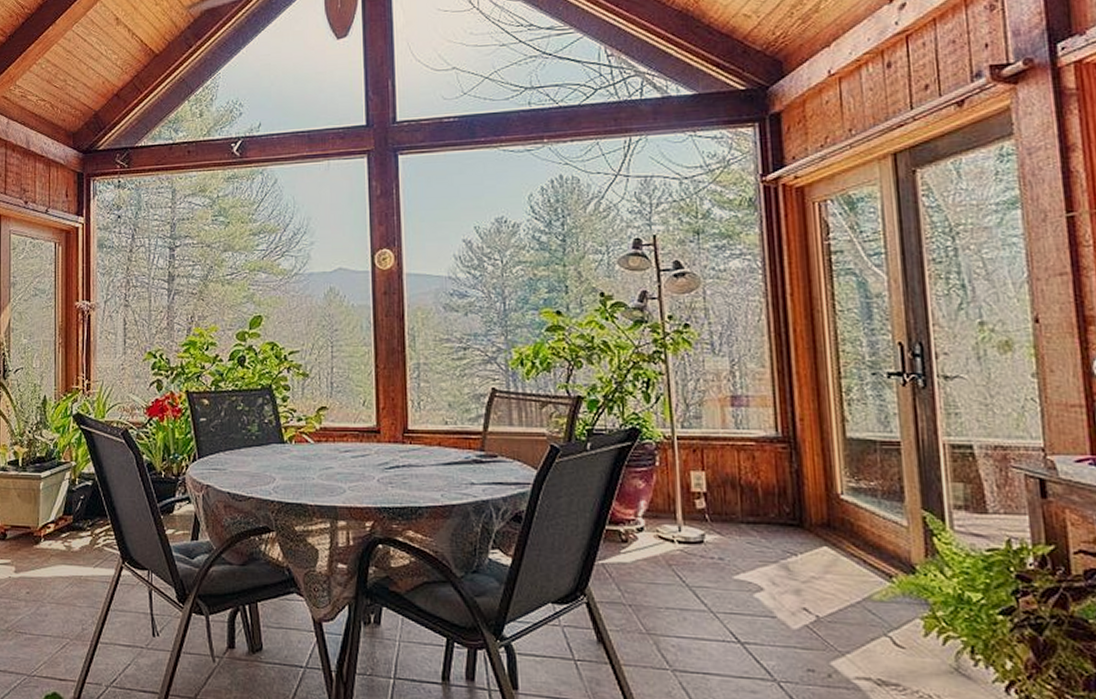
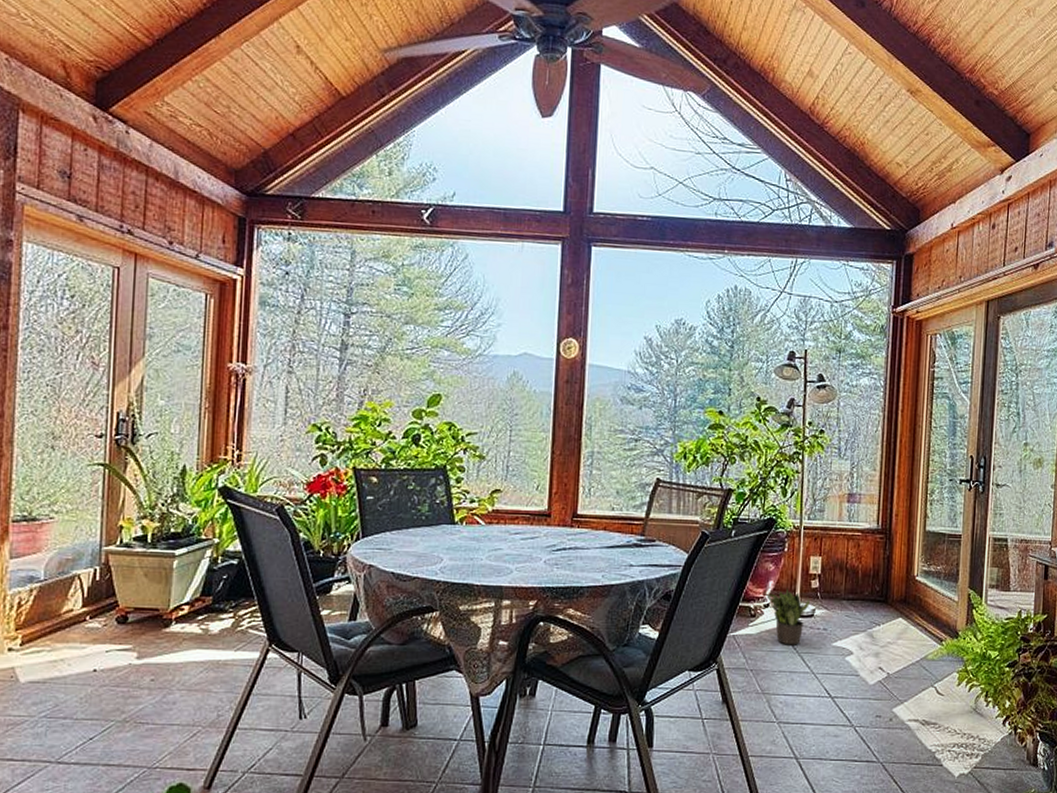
potted plant: none [638,509,696,578] -> present [766,588,810,645]

